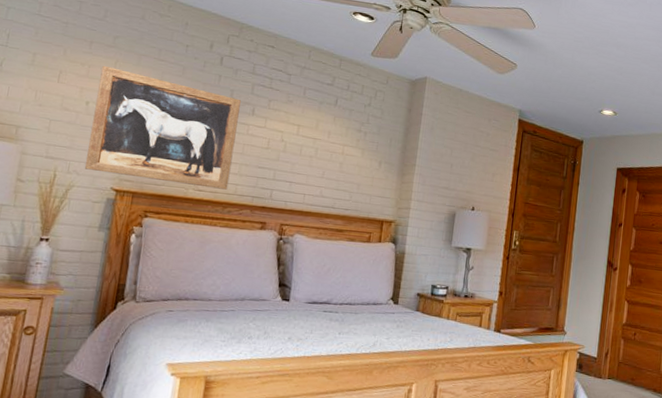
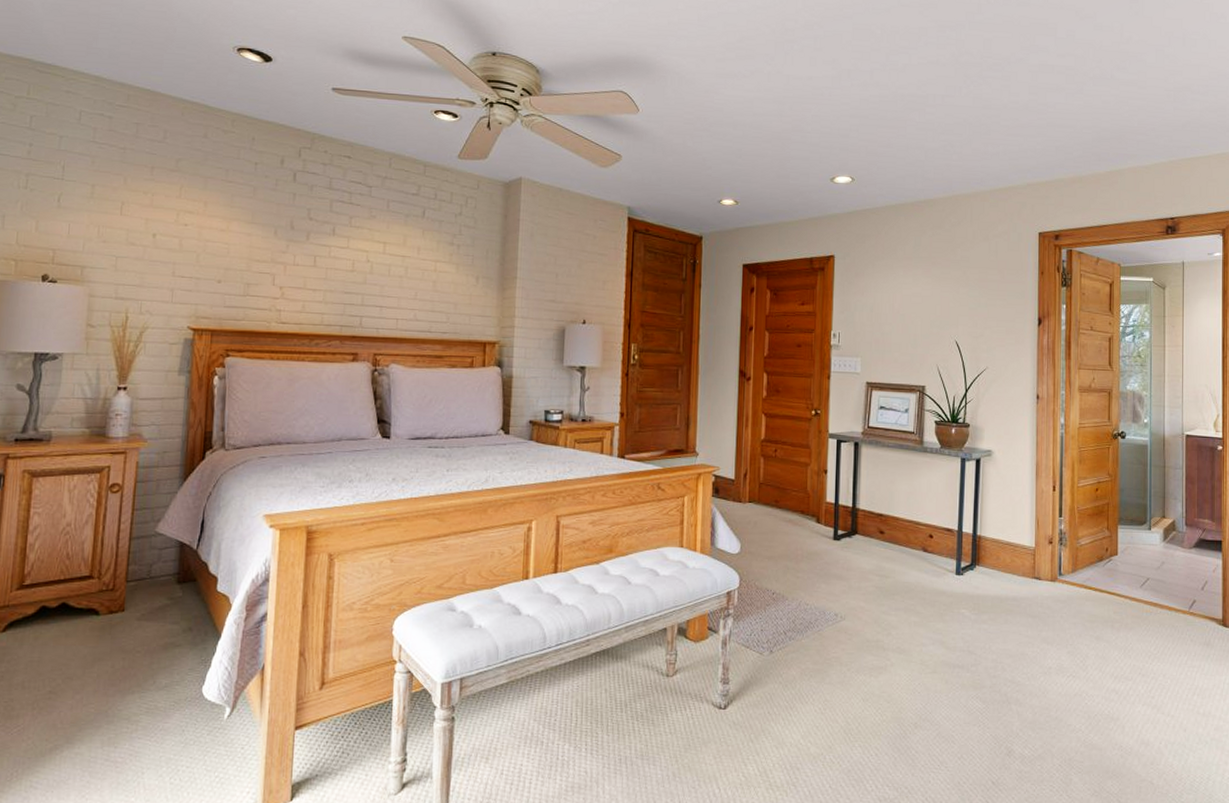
wall art: present [84,65,241,190] -> none [157,192,319,320]

